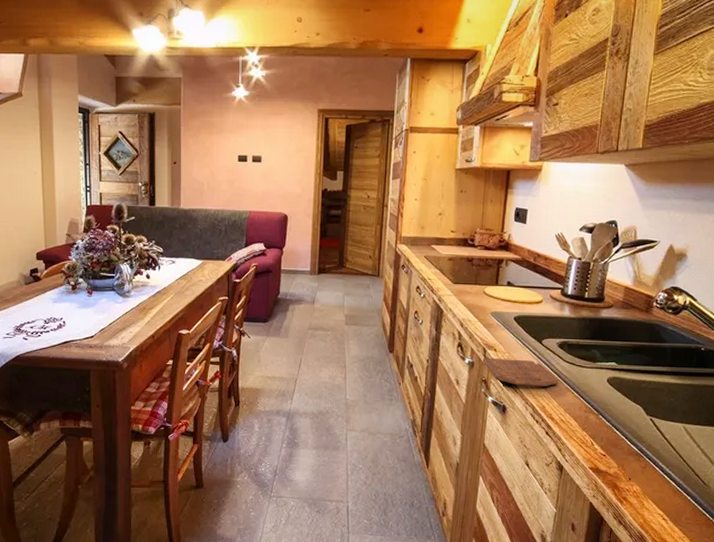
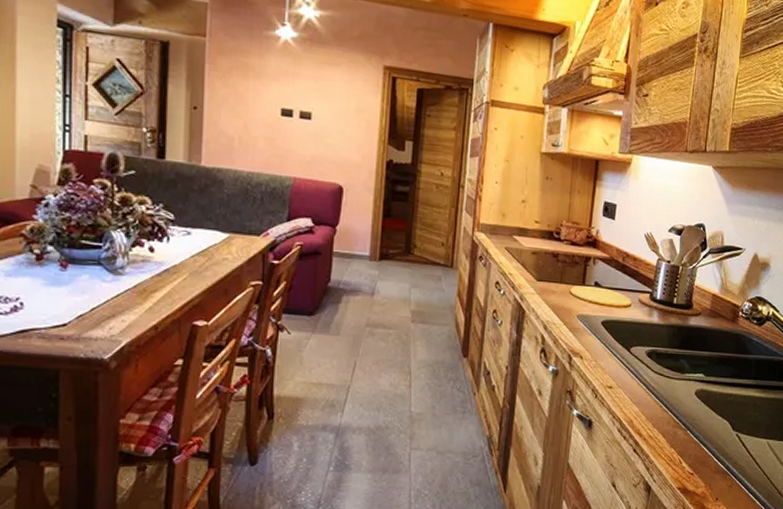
cutting board: present [482,357,559,386] -> none [567,365,648,399]

